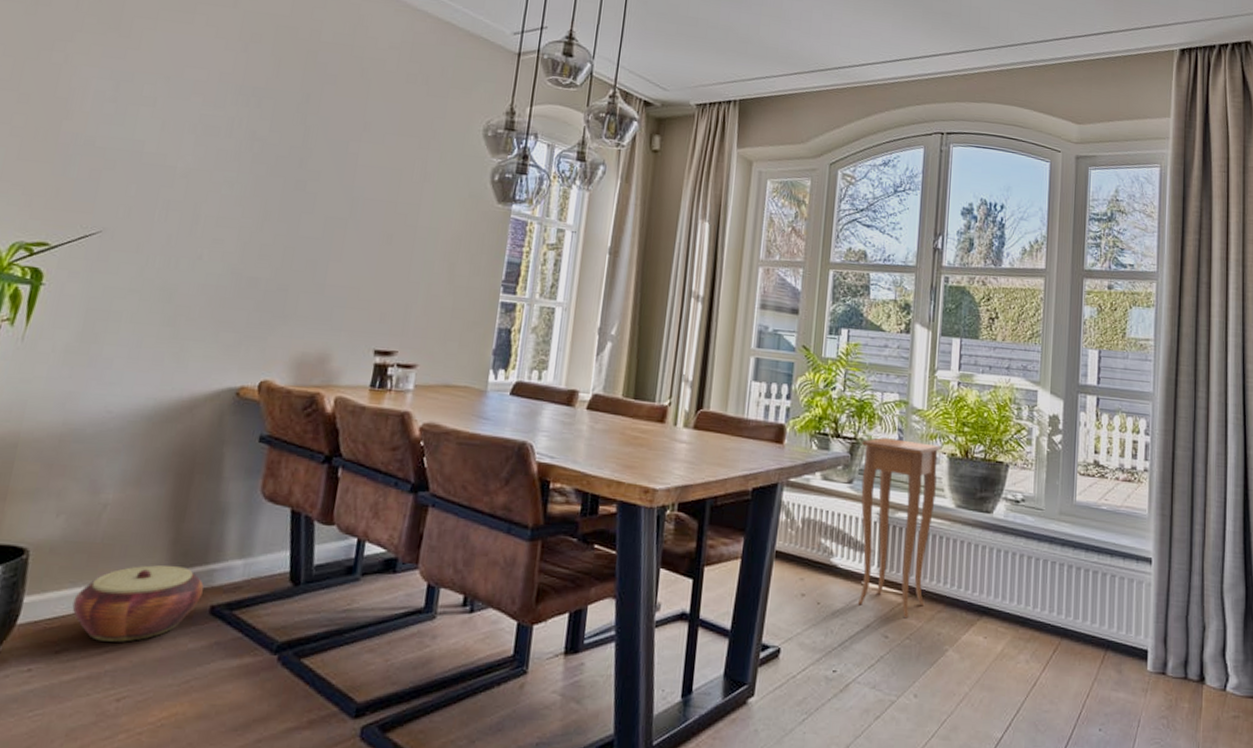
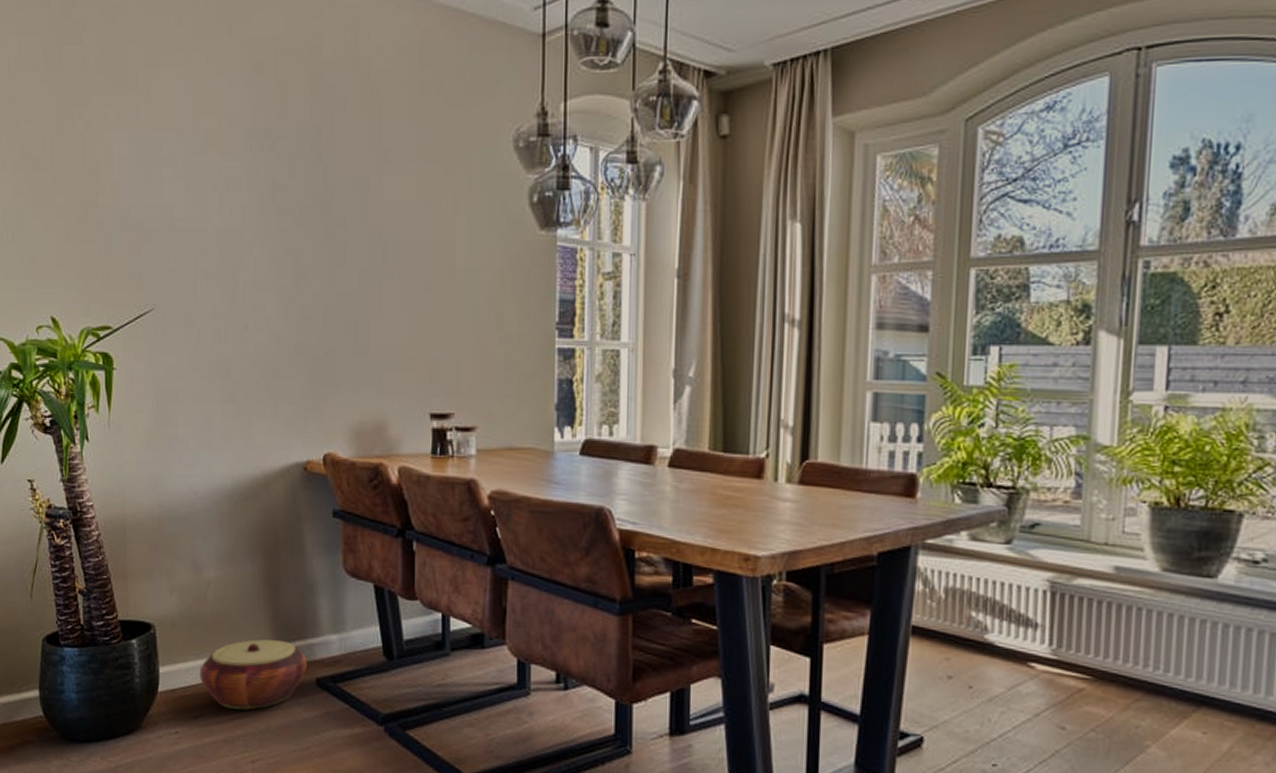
side table: present [857,438,941,617] -> none [1022,485,1139,706]

